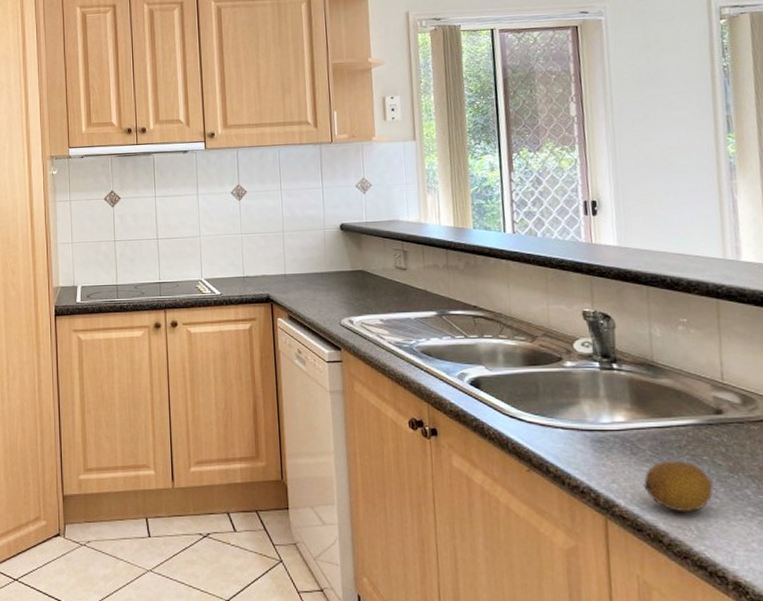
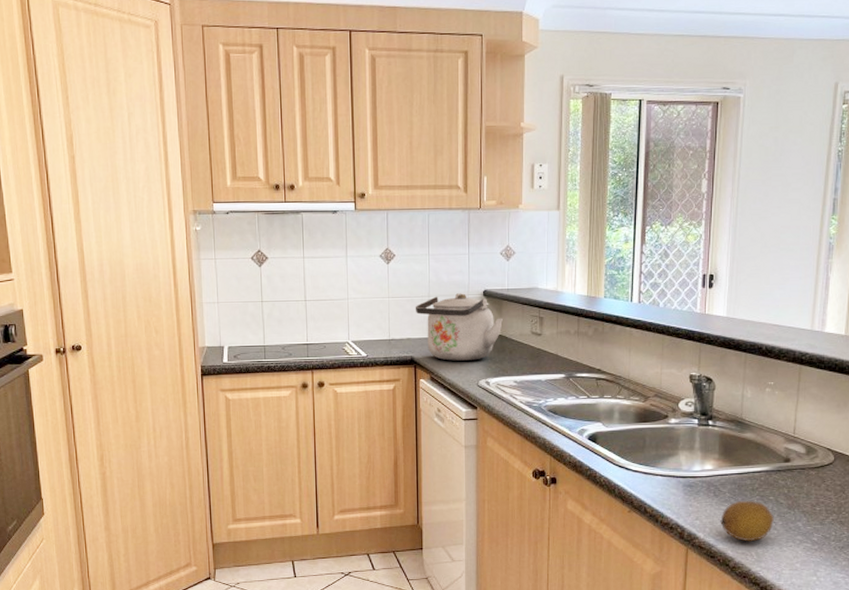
kettle: none [269,228,363,298] -> present [415,293,503,361]

